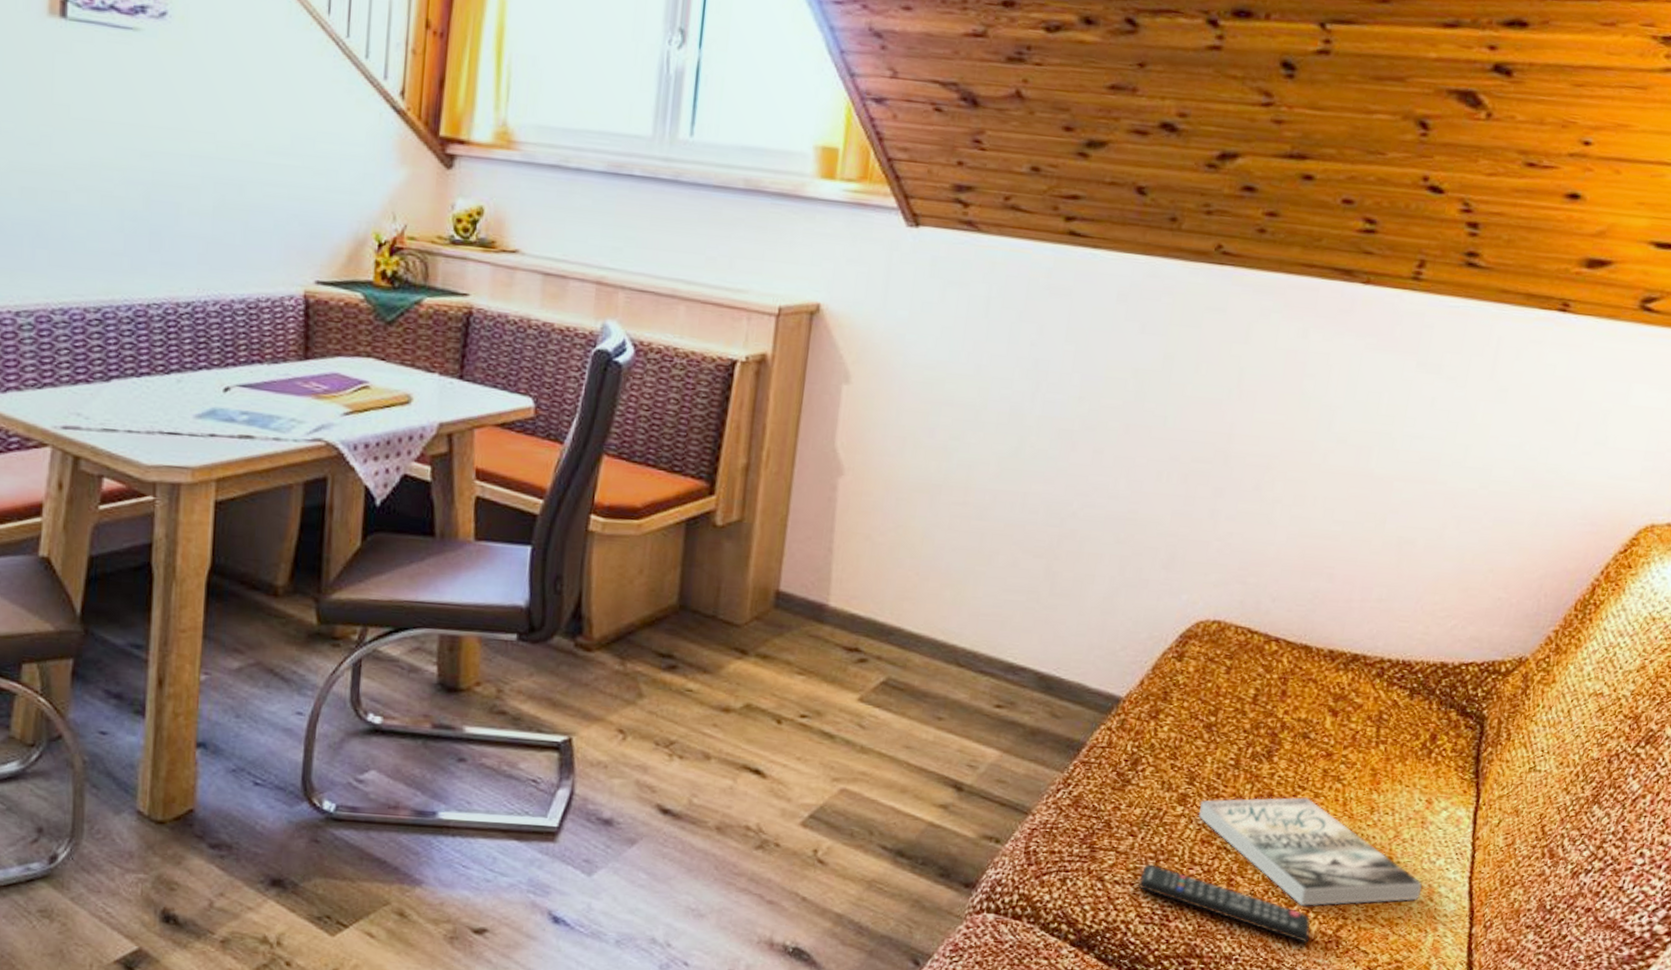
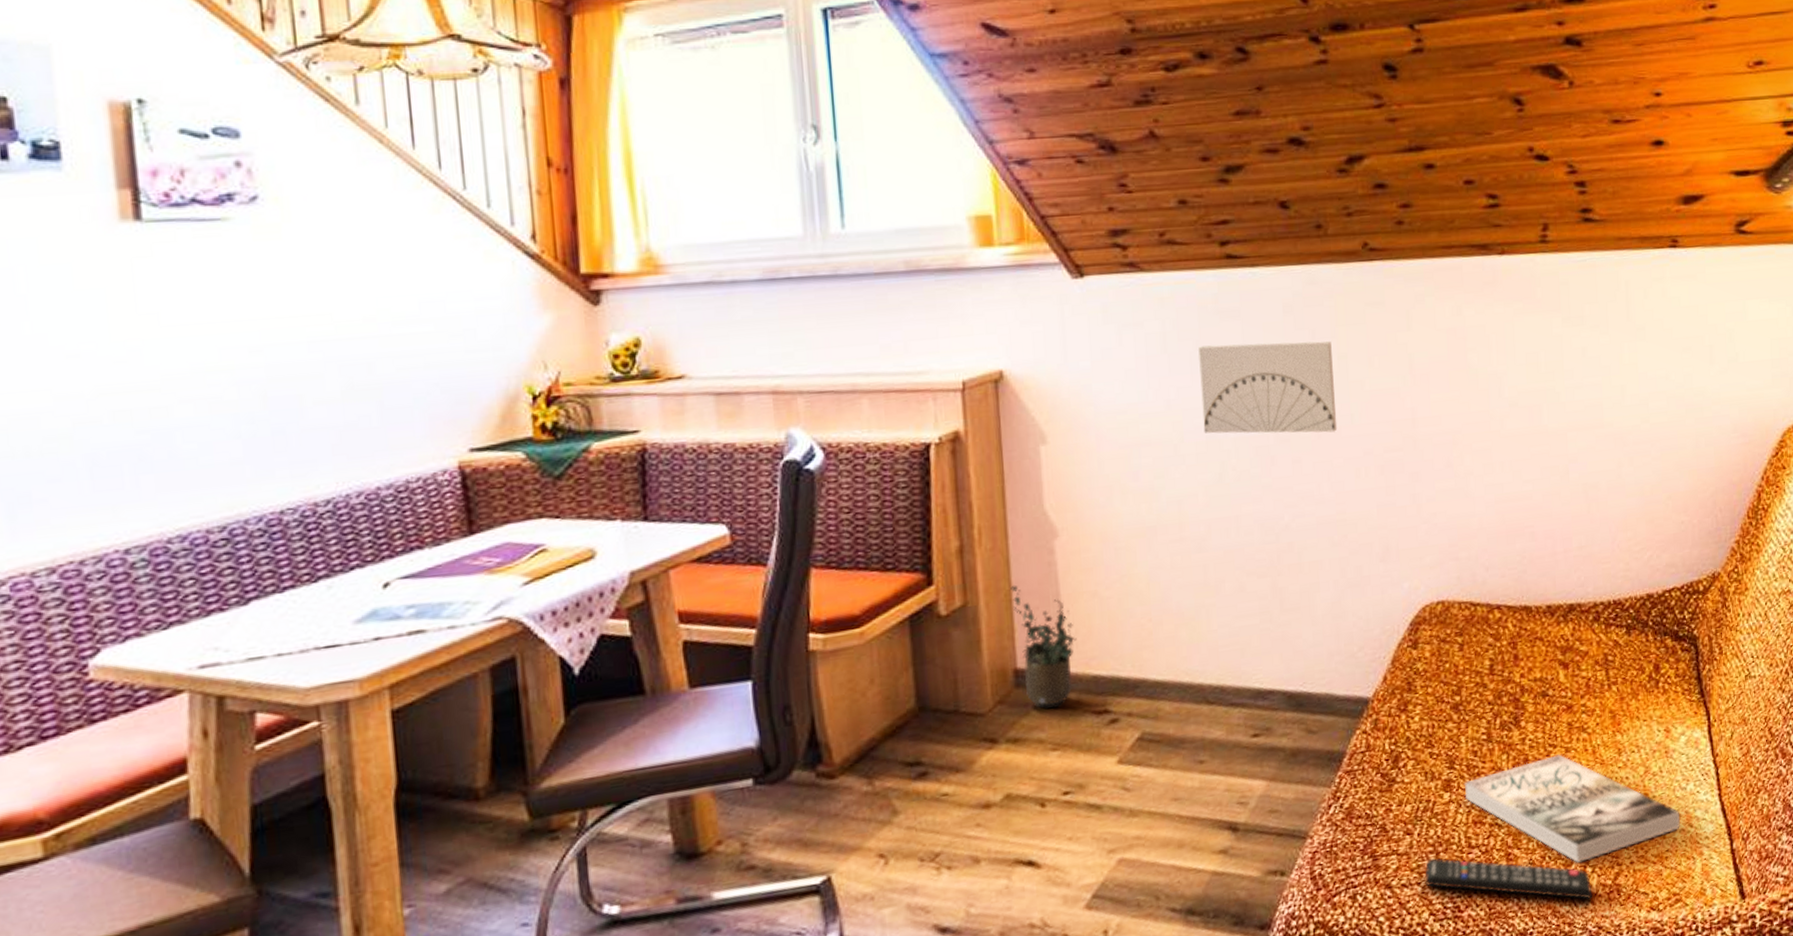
potted plant: none [784,511,842,636] -> present [1010,584,1077,708]
wall art: none [1009,318,1161,431] -> present [1198,341,1338,434]

